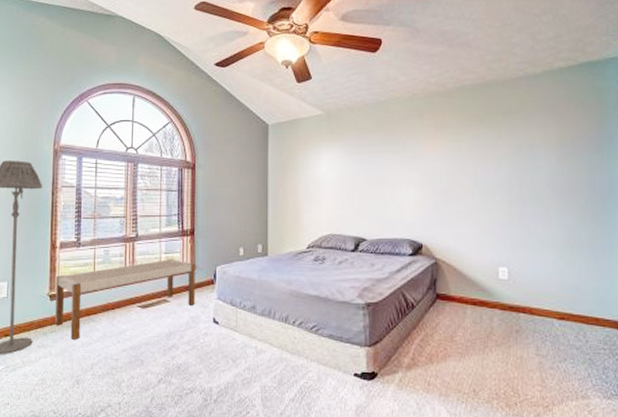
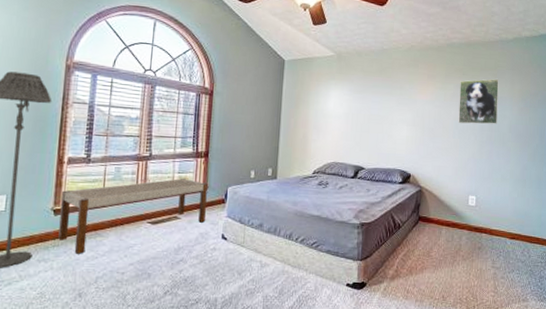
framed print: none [477,124,529,180] -> present [458,79,499,124]

